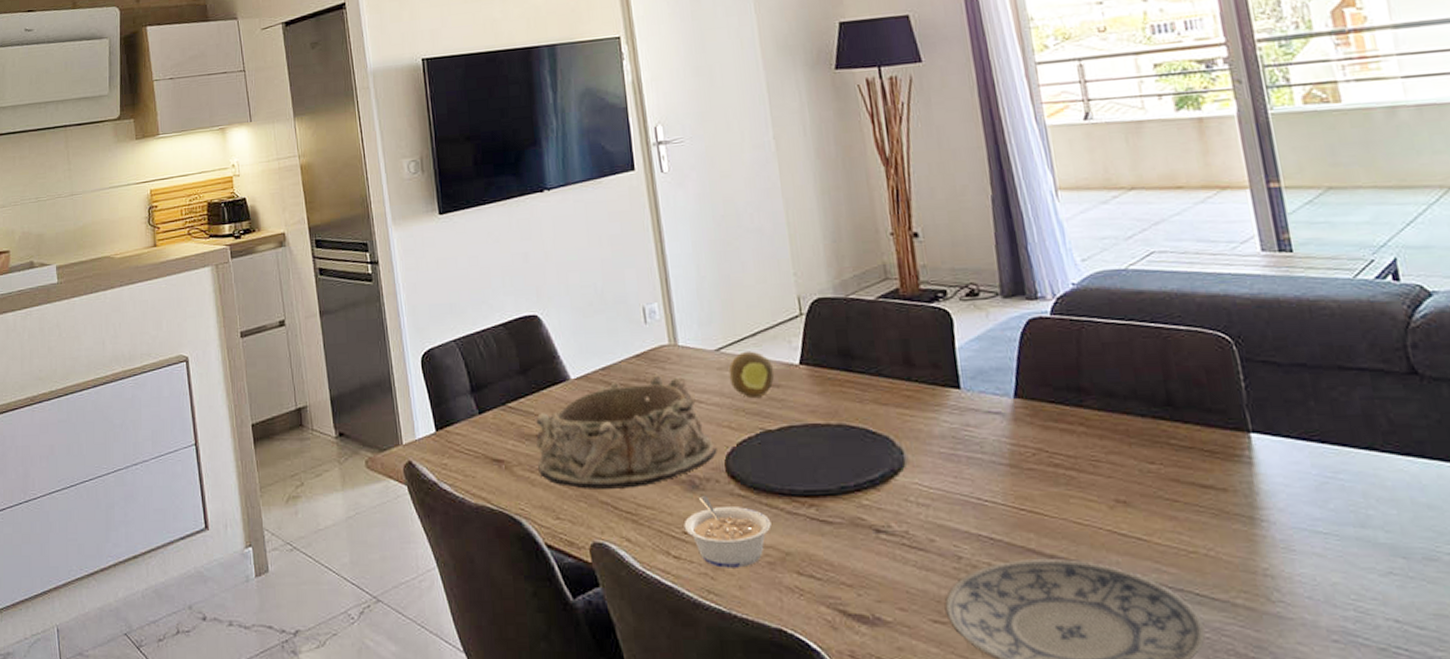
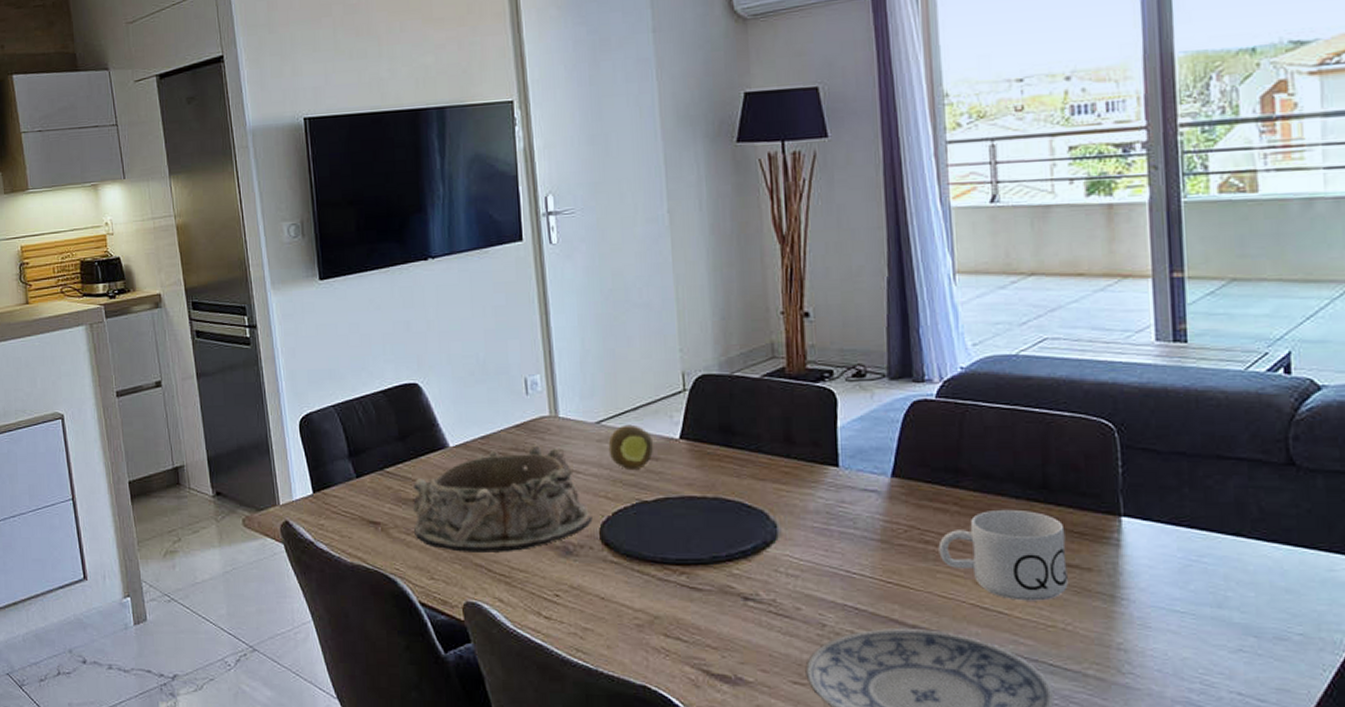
legume: present [684,495,771,568] -> none [556,560,642,629]
mug: none [1068,428,1205,525] -> present [938,509,1068,601]

